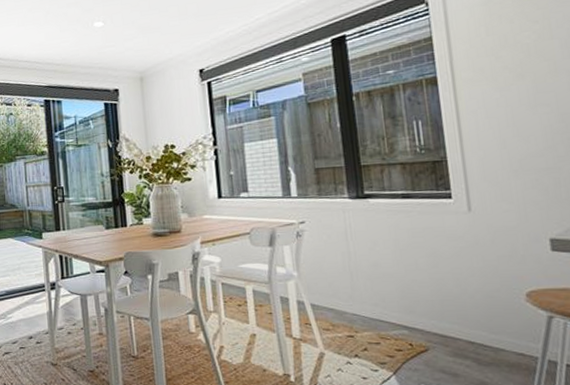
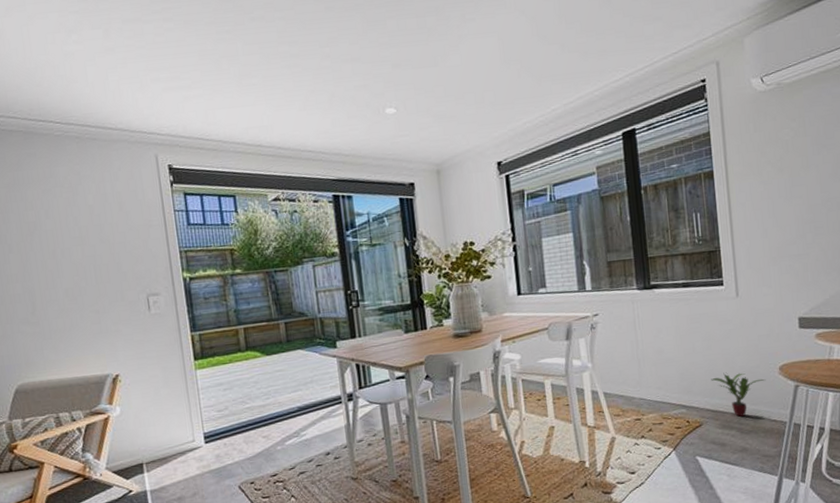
potted plant: none [438,294,509,345] -> present [711,372,766,417]

